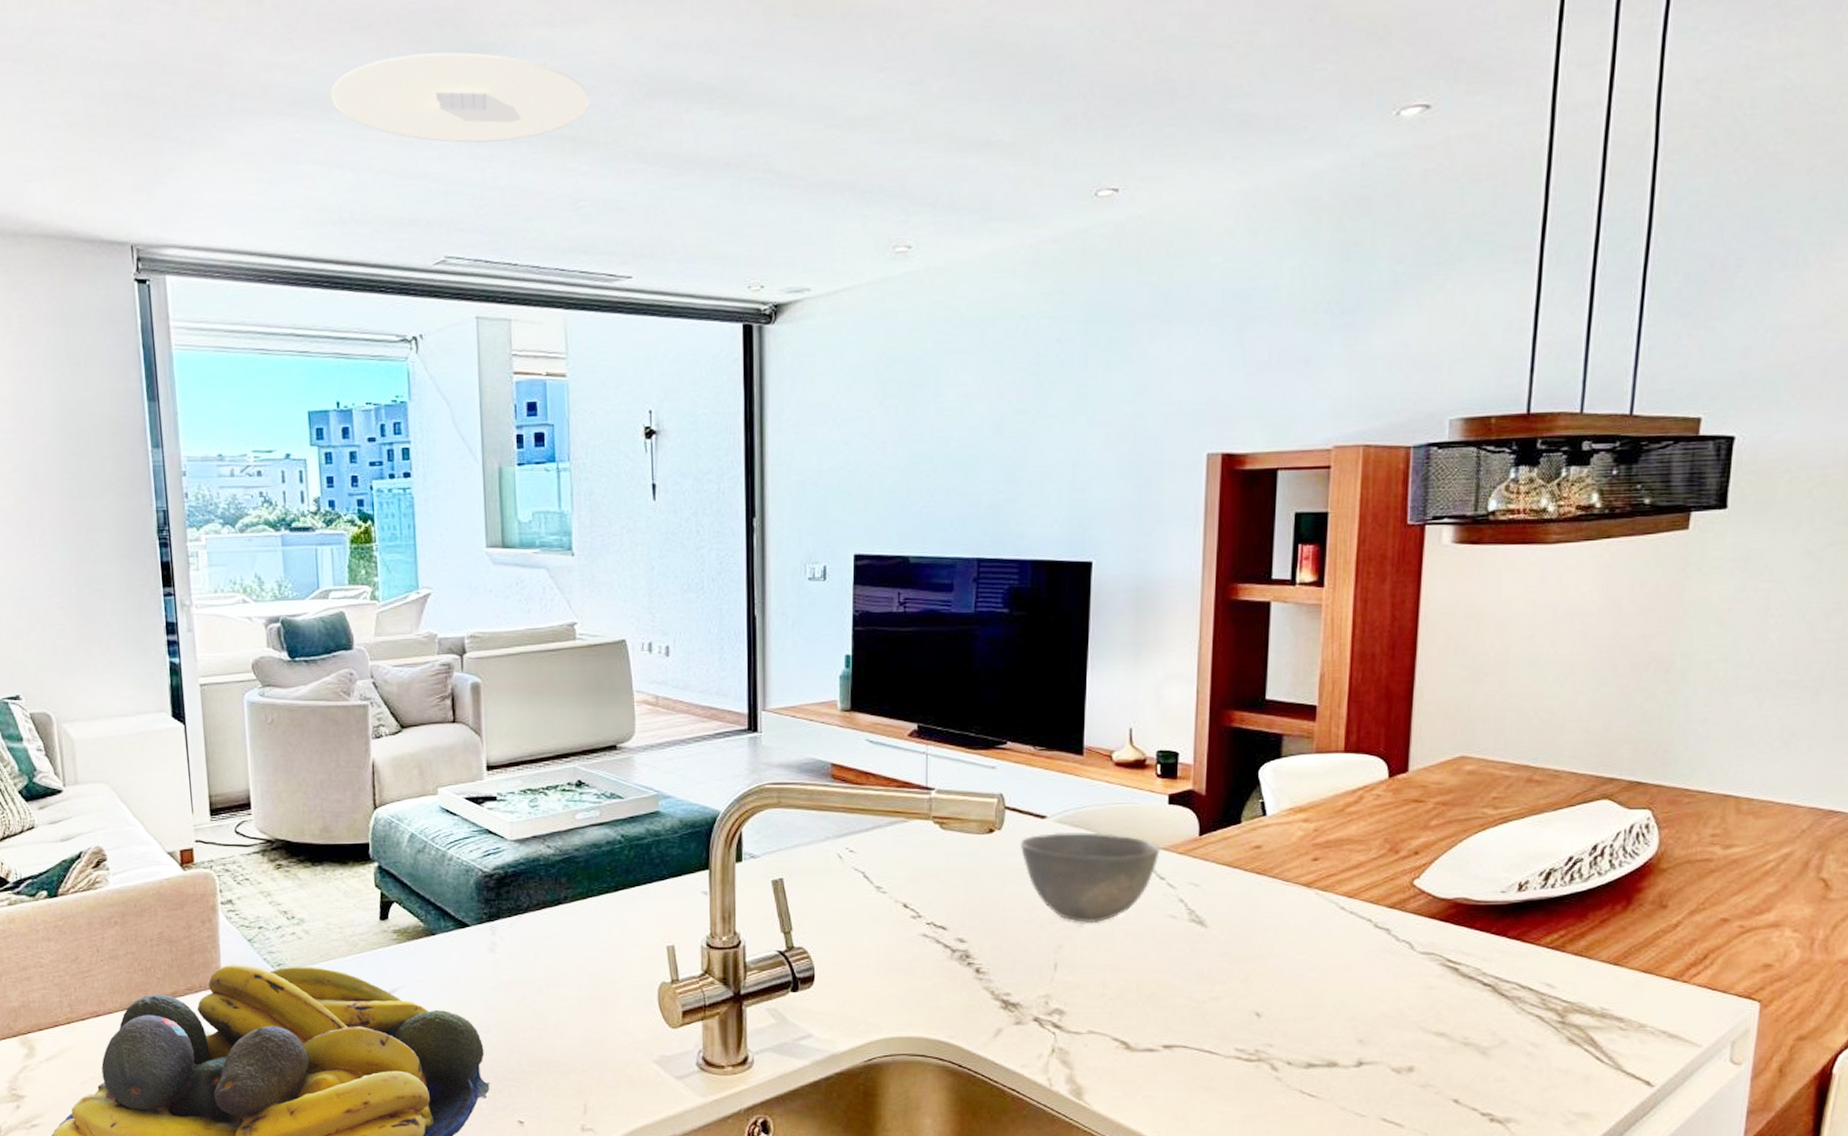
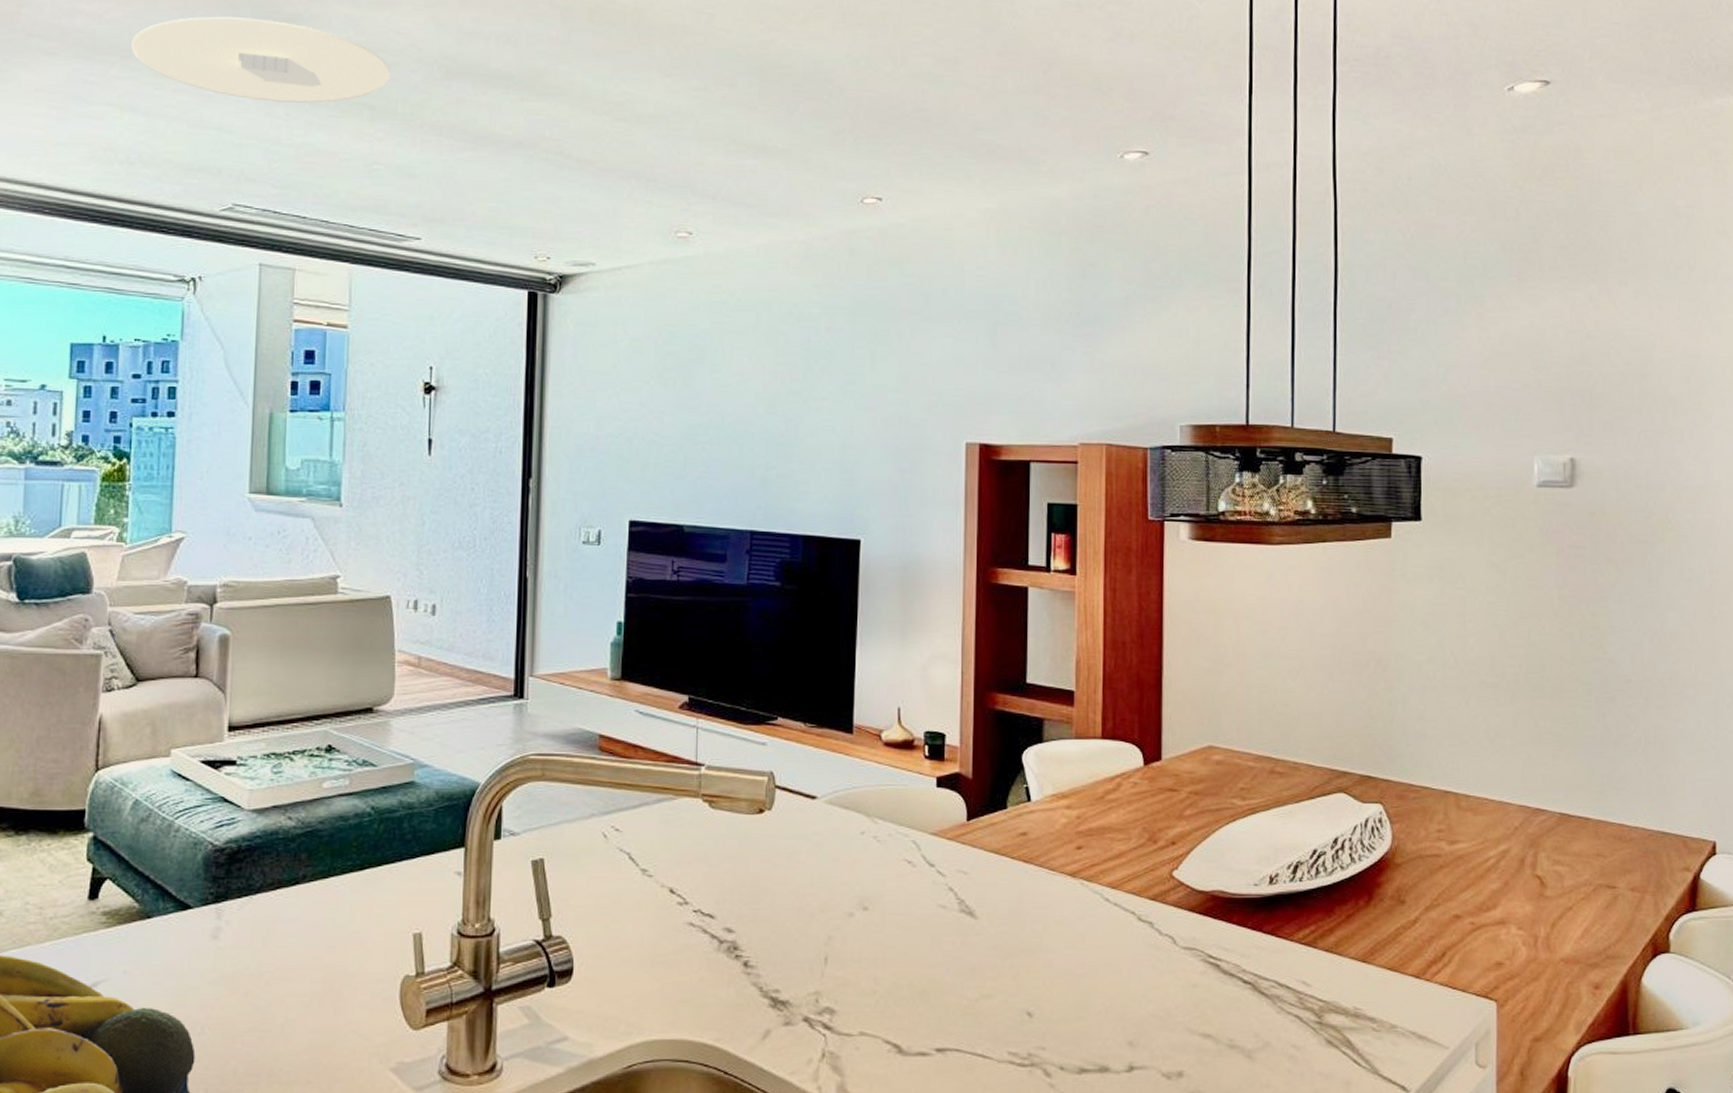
bowl: present [1021,832,1160,922] -> none [791,815,929,912]

